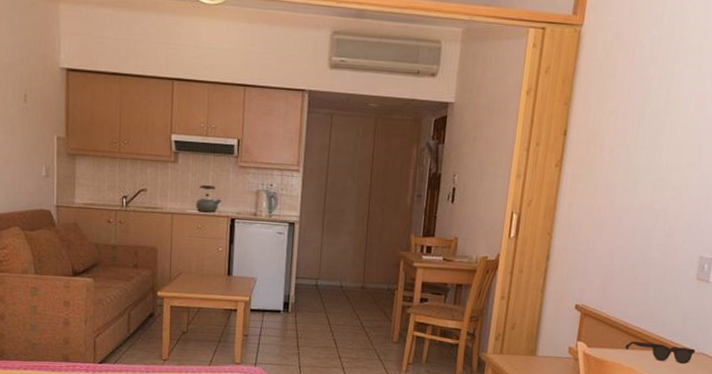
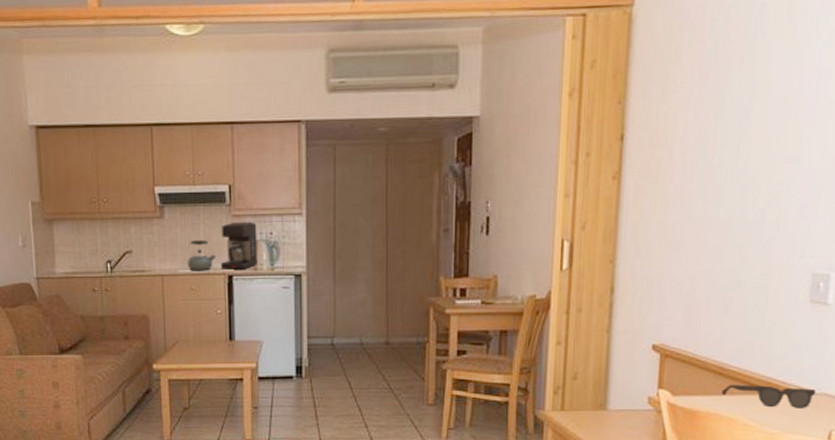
coffee maker: none [225,173,259,215] -> present [221,223,258,270]

